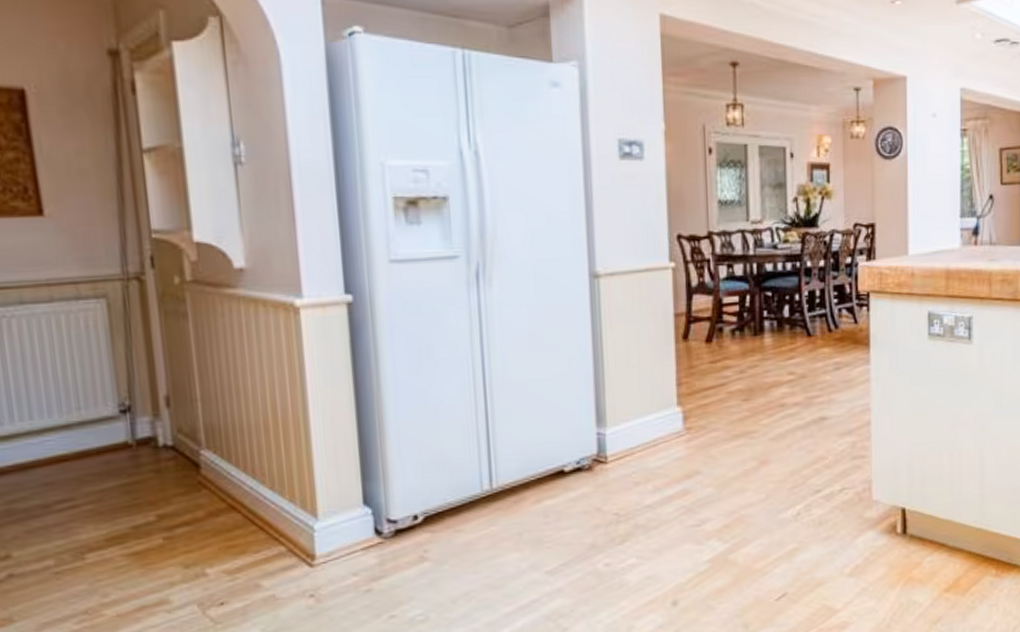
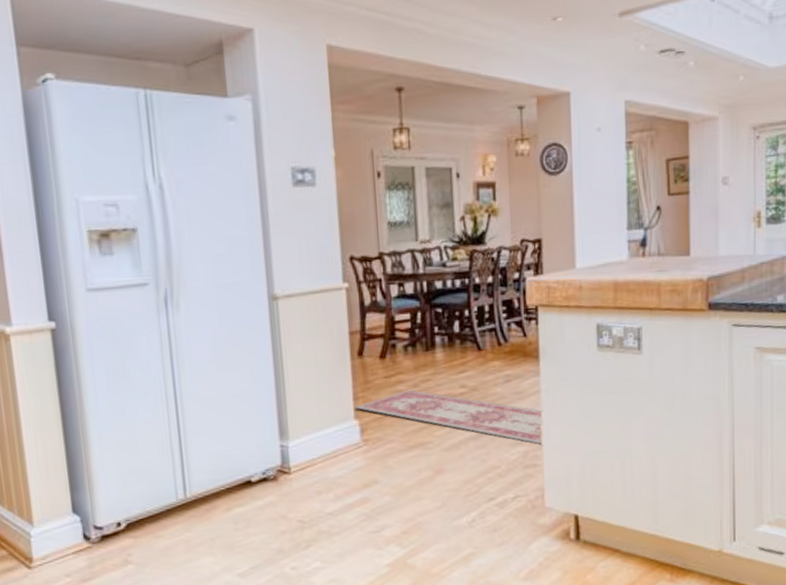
rug: none [678,375,873,436] -> present [355,389,544,446]

